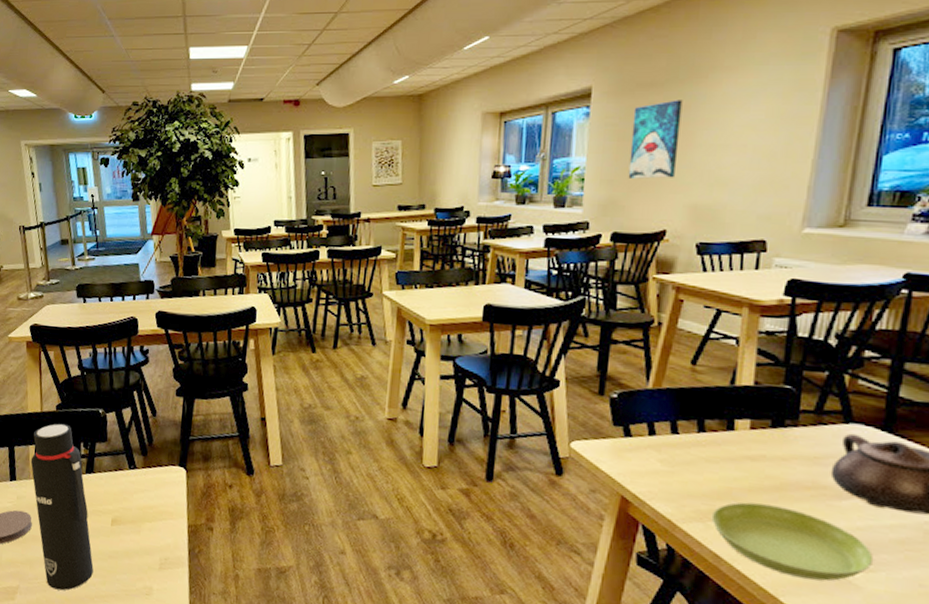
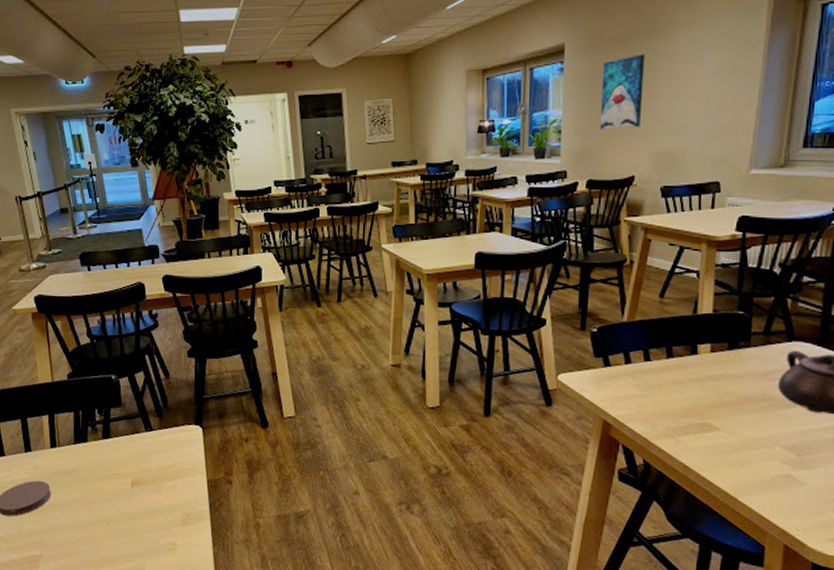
water bottle: present [30,423,94,591] -> none [45,392,116,555]
saucer: present [711,502,874,581] -> none [680,417,814,480]

